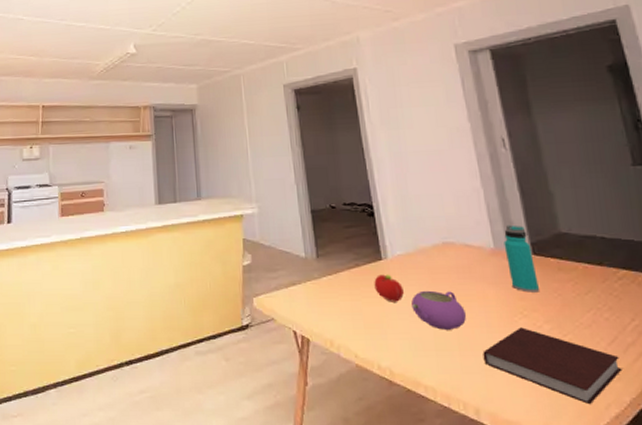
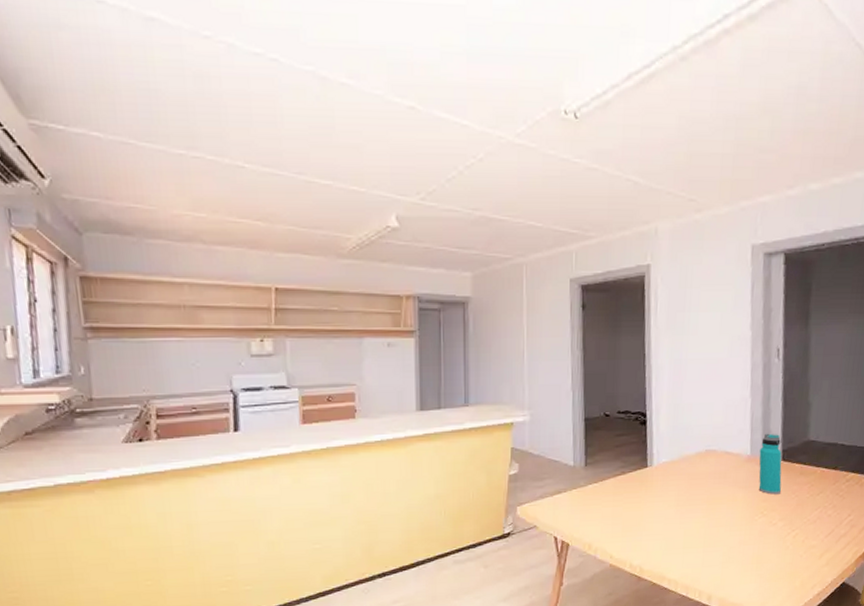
fruit: present [374,274,404,302] -> none [637,481,663,507]
teapot: present [411,290,467,330] -> none [668,495,716,530]
notebook: present [482,327,622,405] -> none [722,525,832,586]

